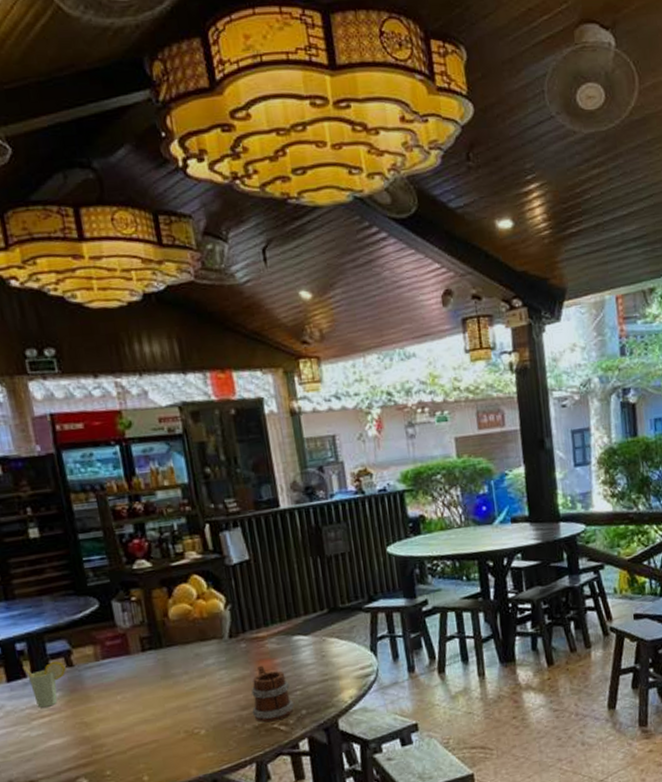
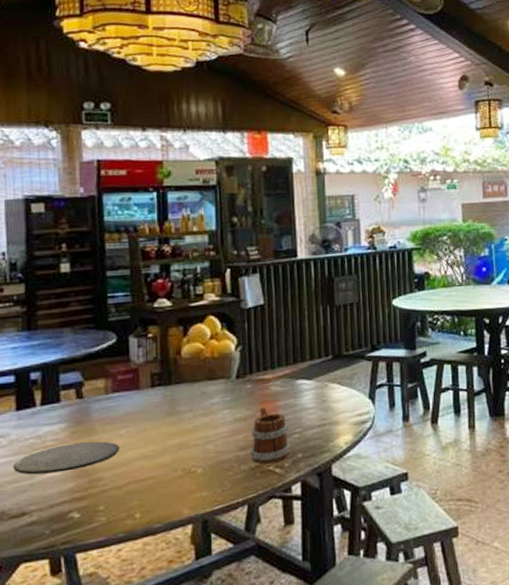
plate: none [13,708,119,745] -> present [13,441,120,475]
cup: present [23,661,66,708] -> none [34,392,76,438]

